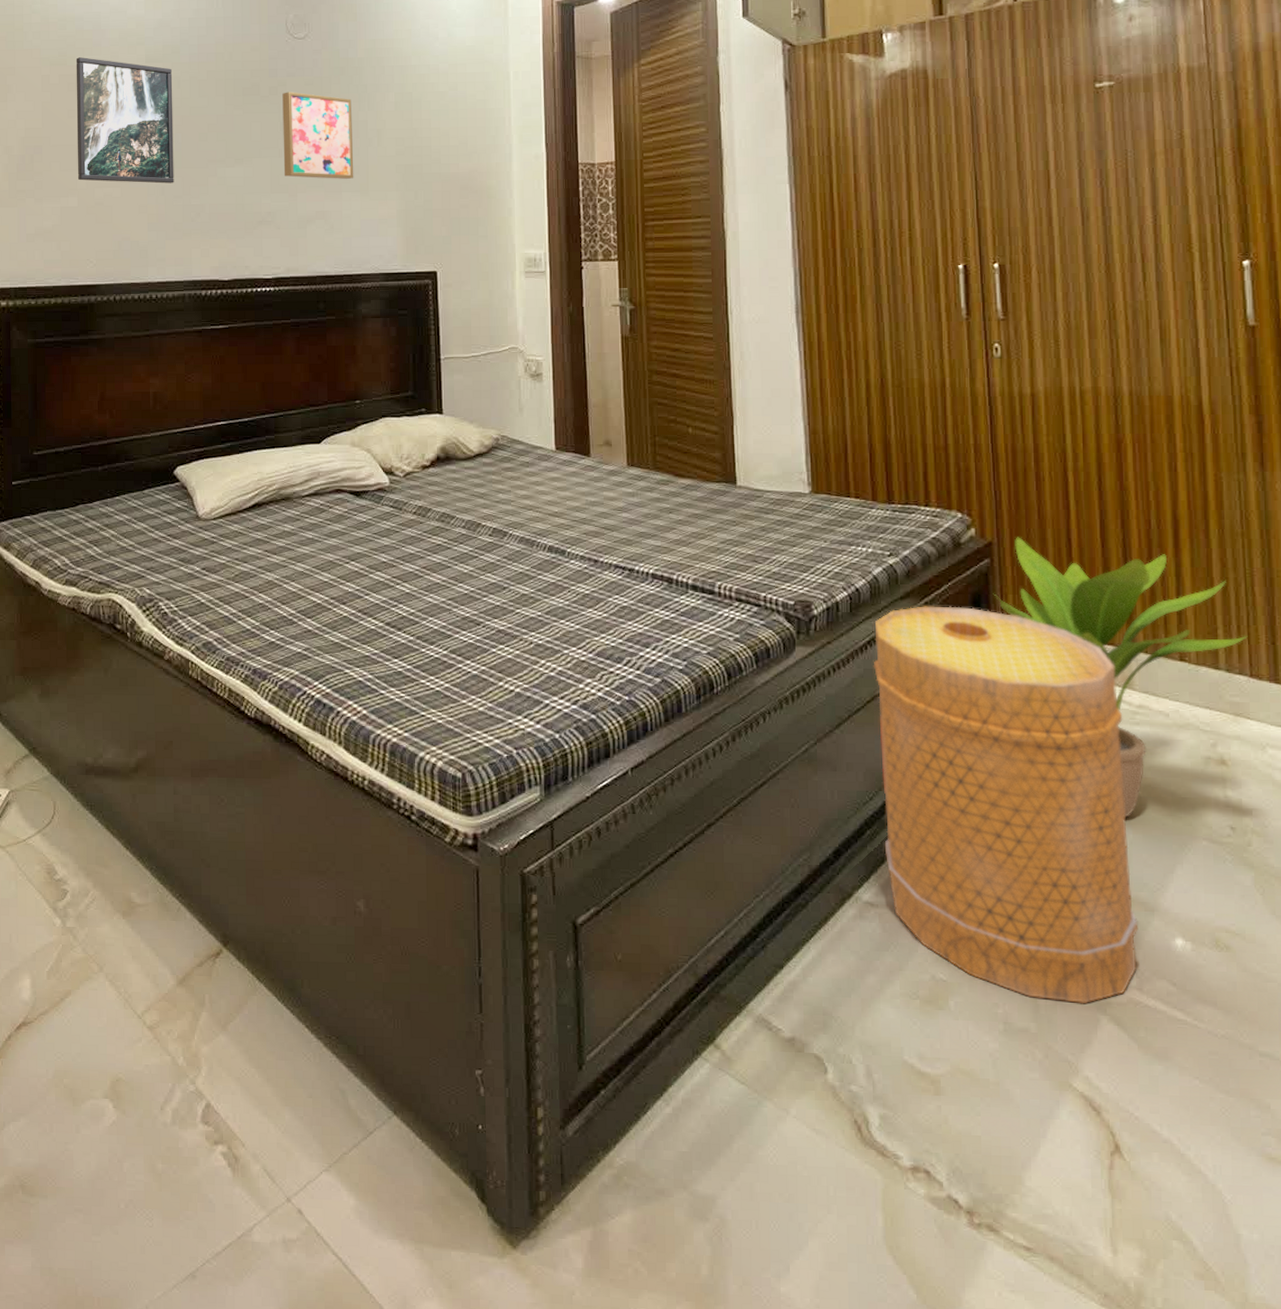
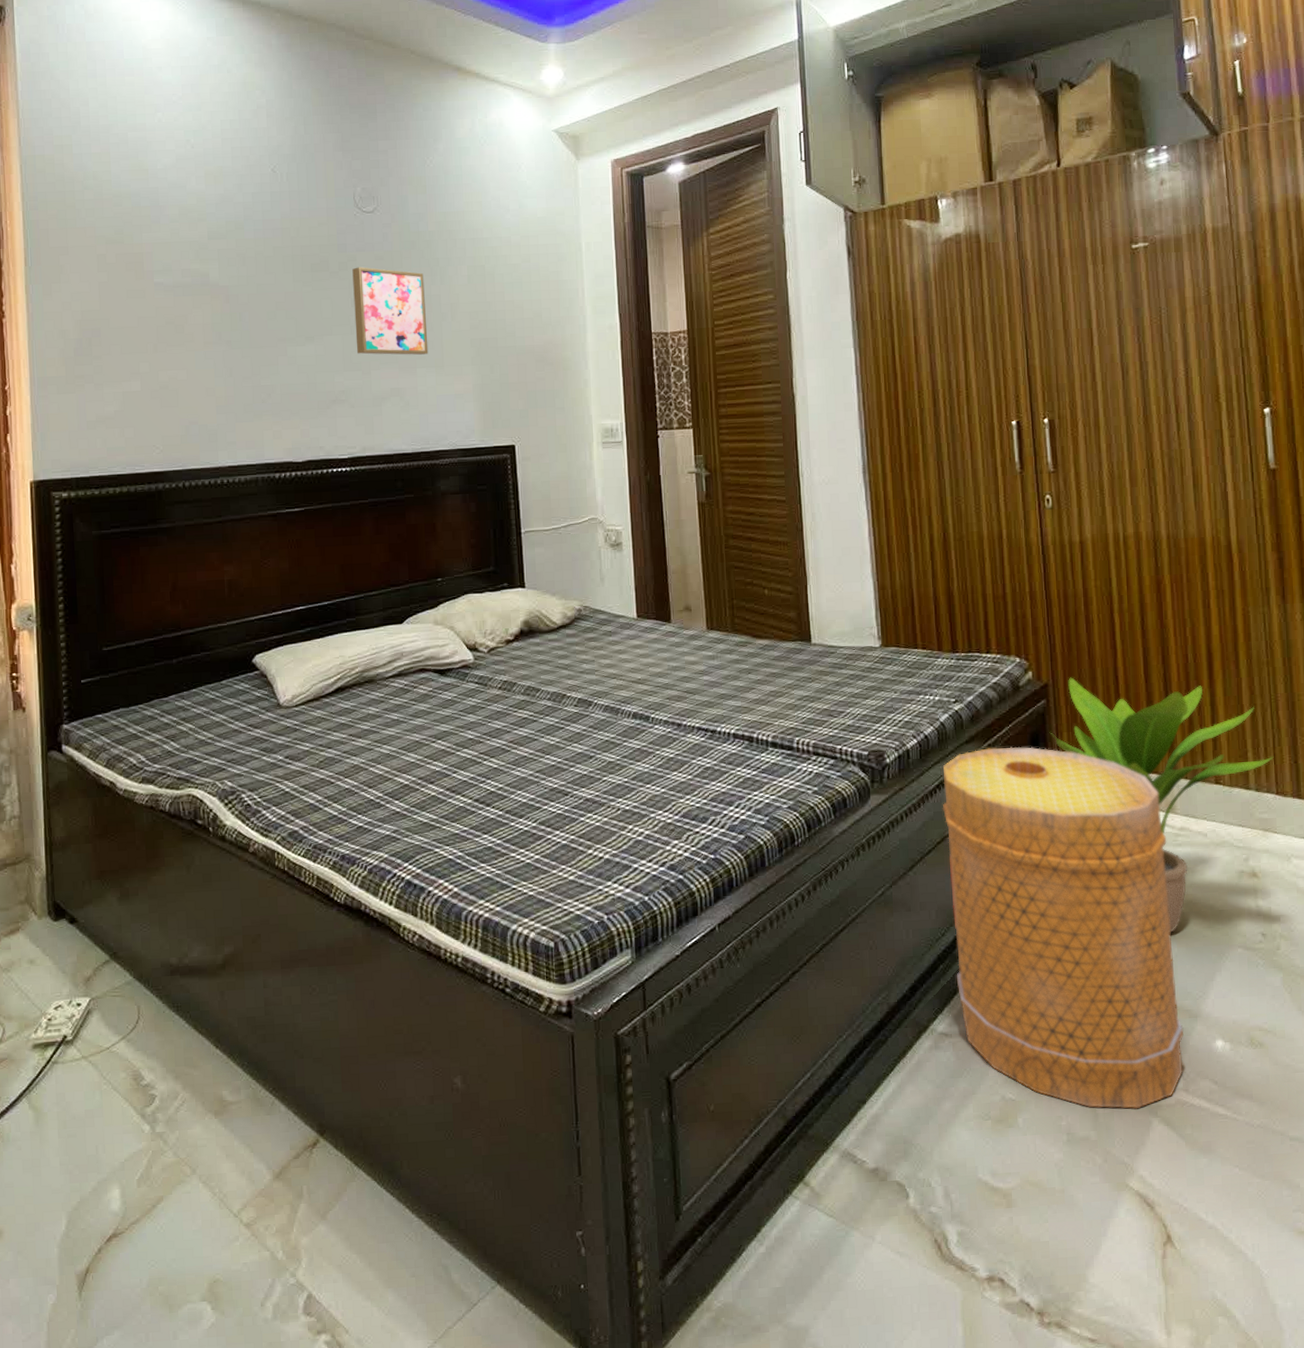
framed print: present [76,57,174,184] -> none [133,235,243,365]

